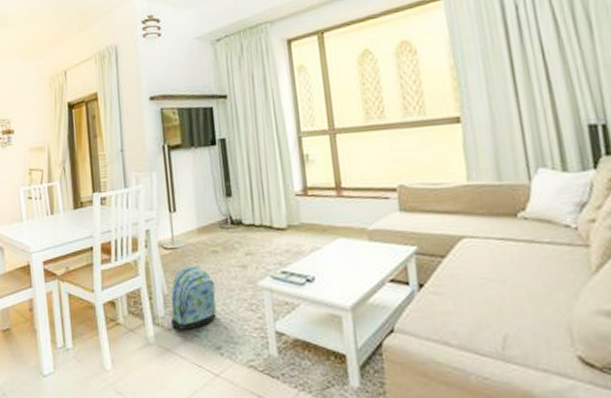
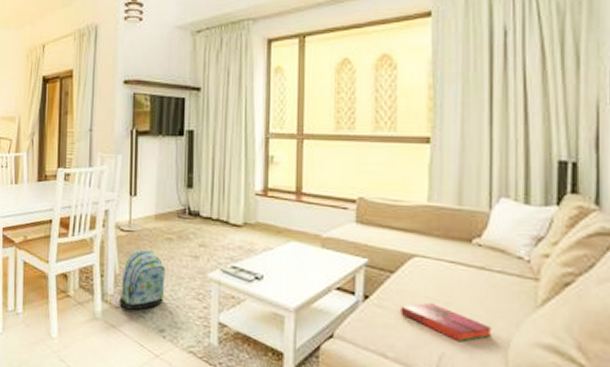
hardback book: none [457,284,553,320] -> present [401,303,493,342]

